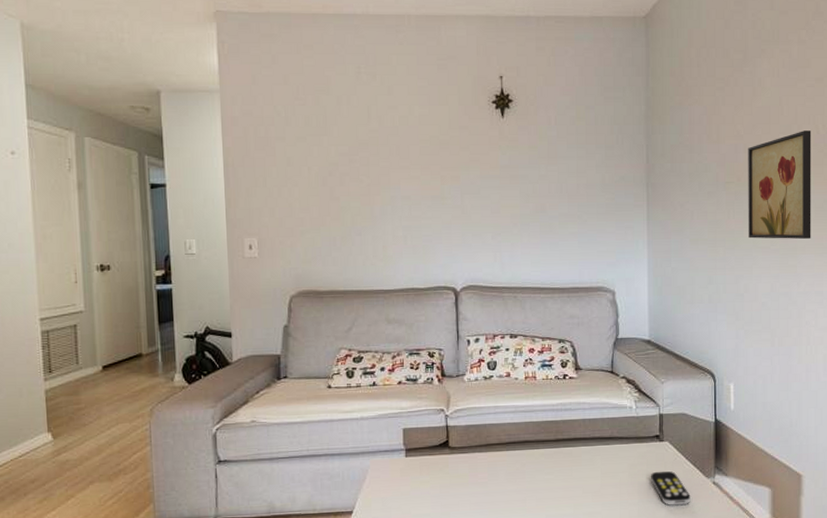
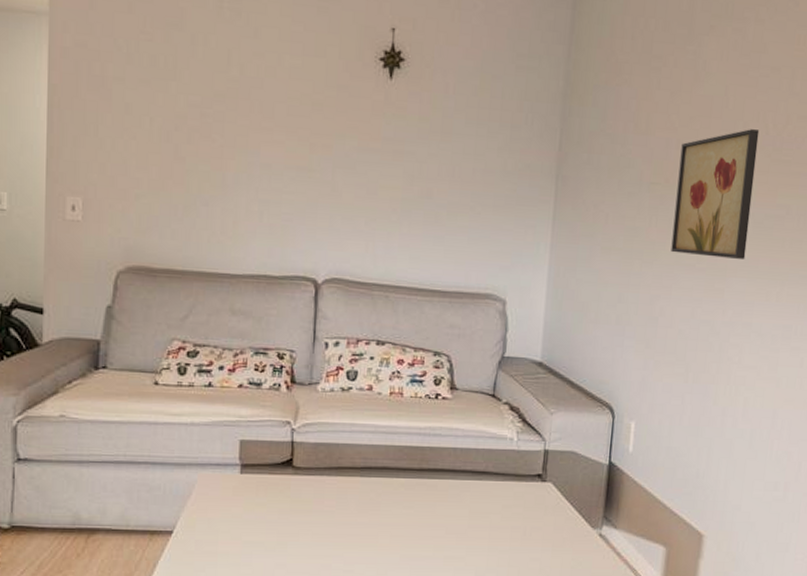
remote control: present [650,471,691,506] -> none [526,516,572,558]

